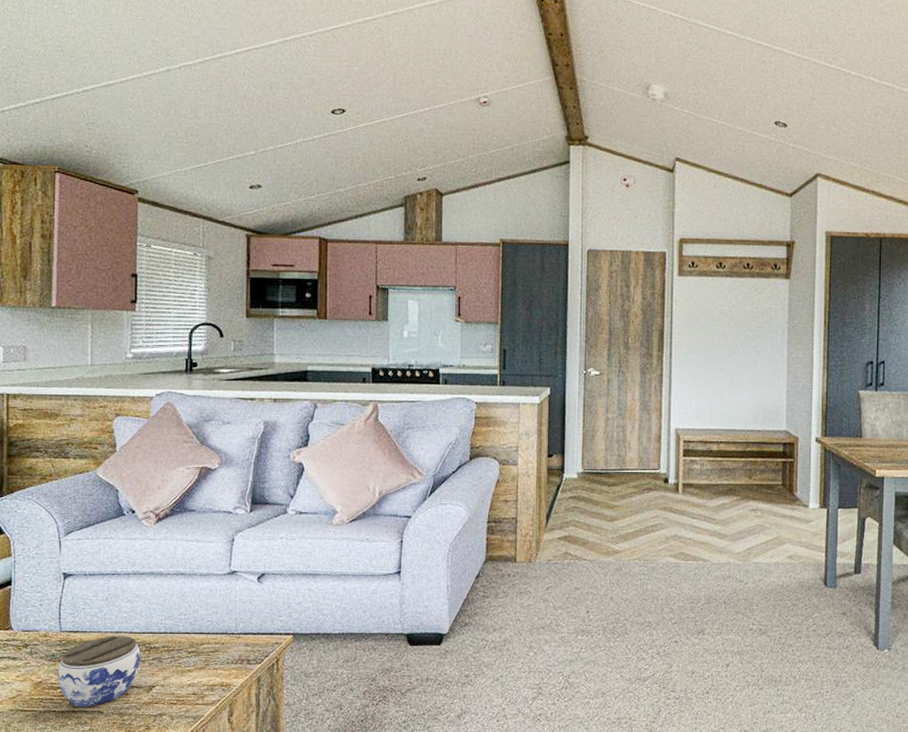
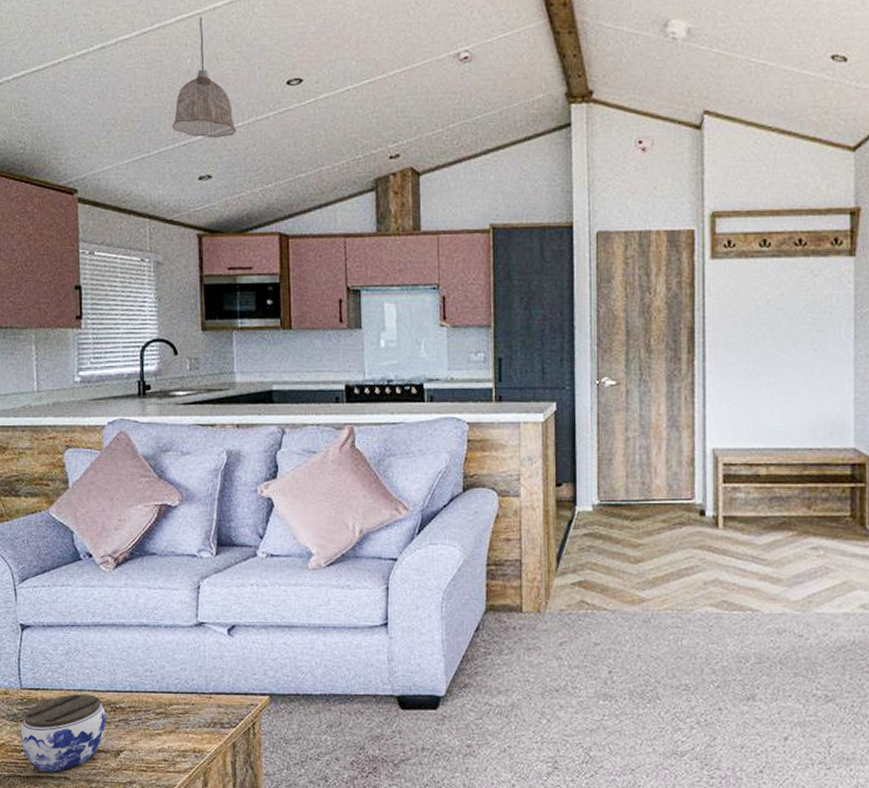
pendant lamp: none [227,51,285,154] -> present [172,16,236,138]

